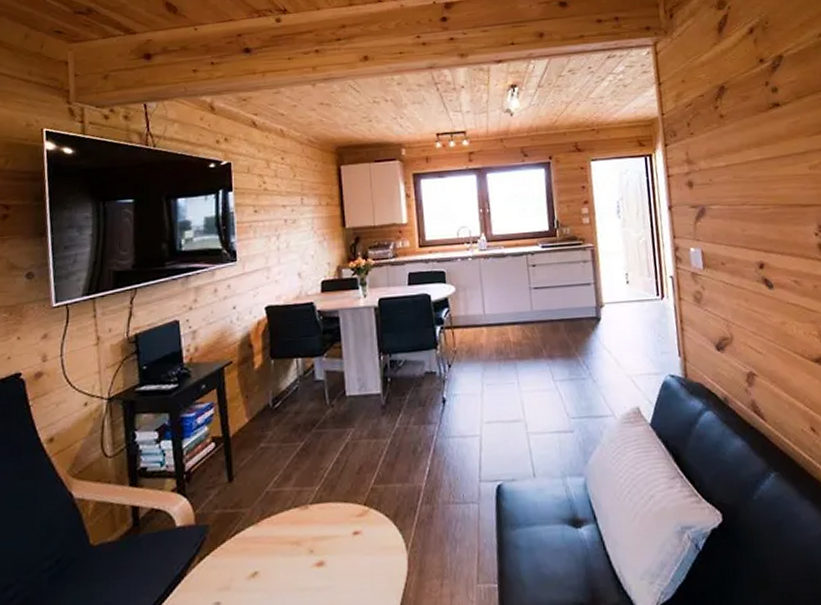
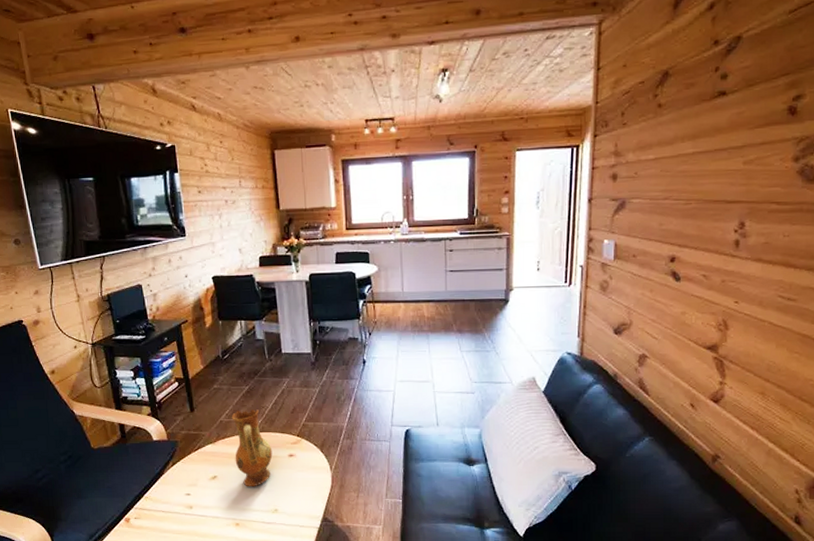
ceramic jug: none [281,472,333,584] -> present [231,409,273,487]

